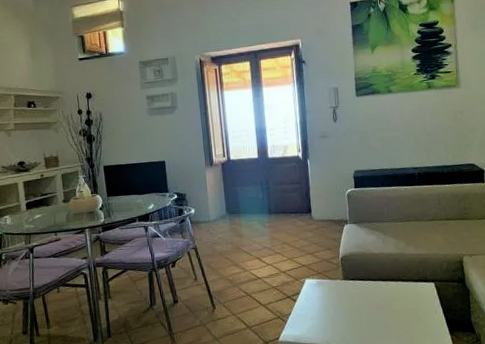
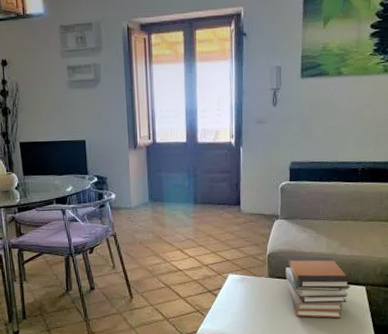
book stack: none [358,256,421,317] -> present [286,257,351,319]

